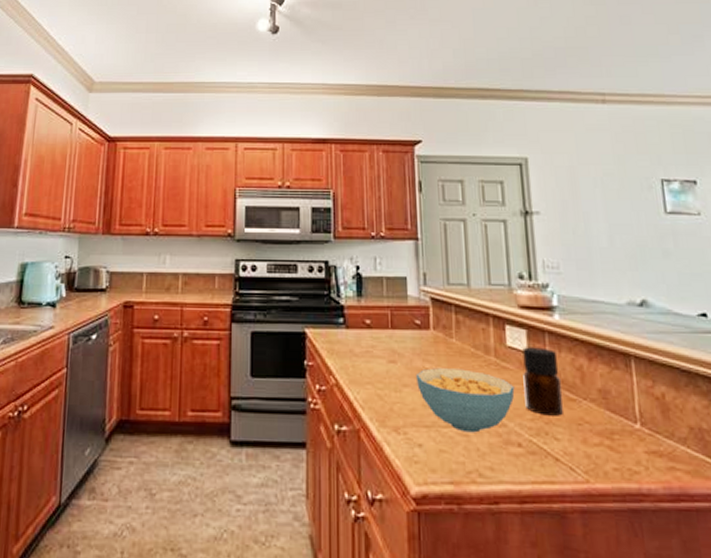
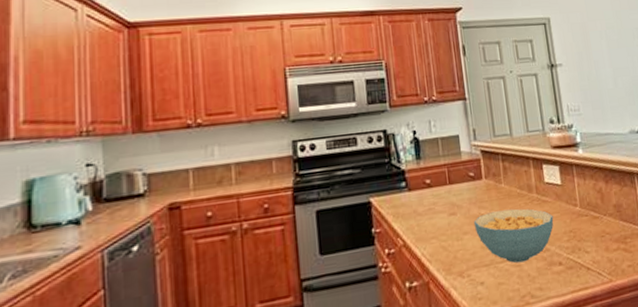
bottle: present [522,347,564,416] -> none [557,178,590,235]

